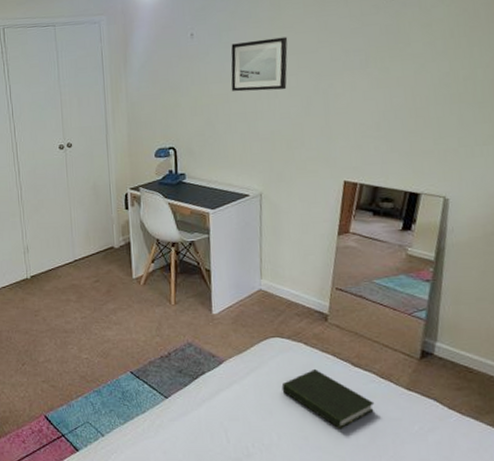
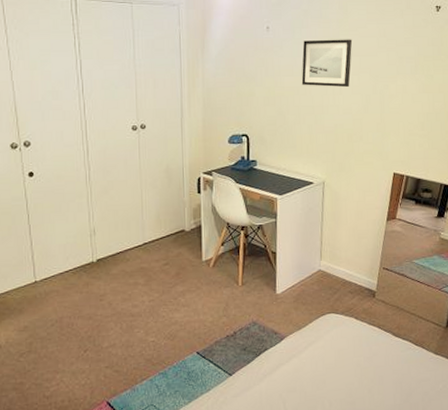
book: present [281,368,375,430] -> none [334,340,410,393]

